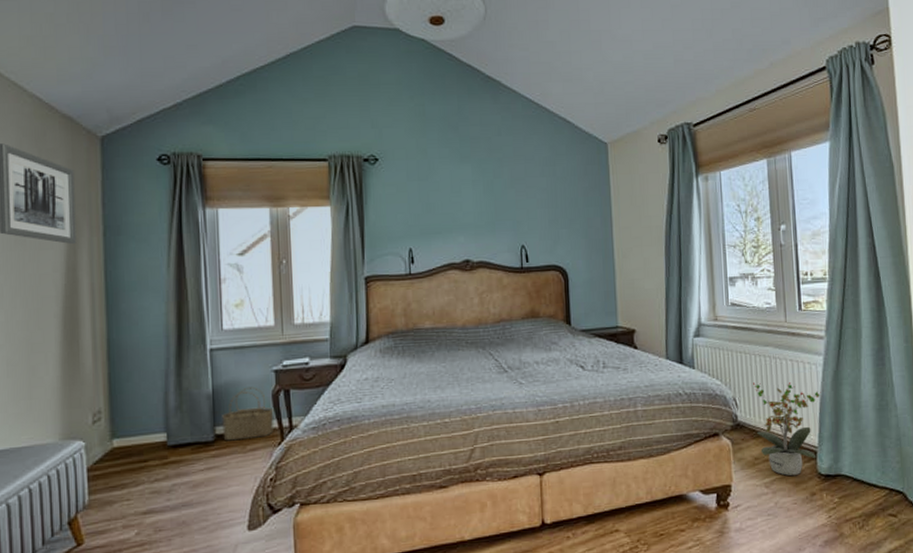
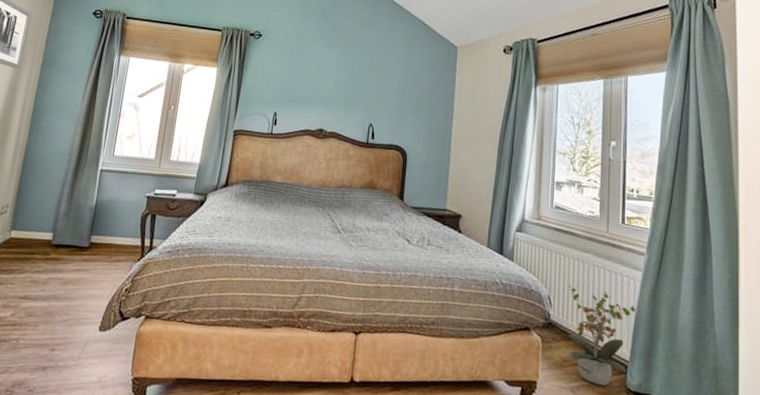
wicker basket: present [222,386,274,441] -> none [96,206,140,252]

